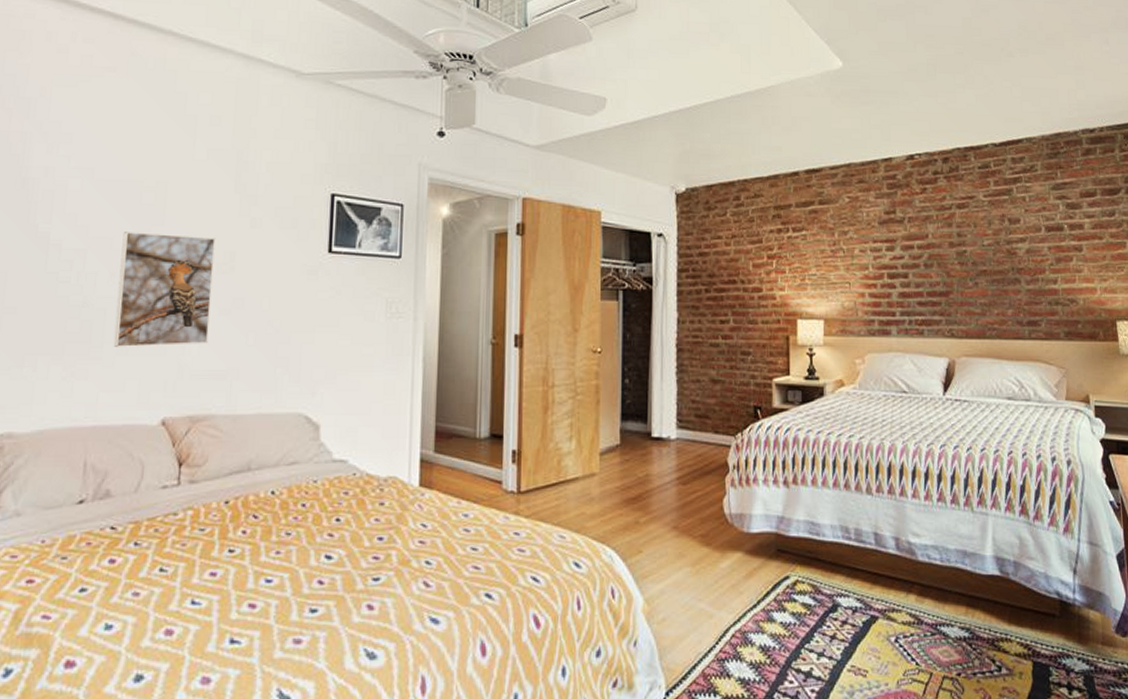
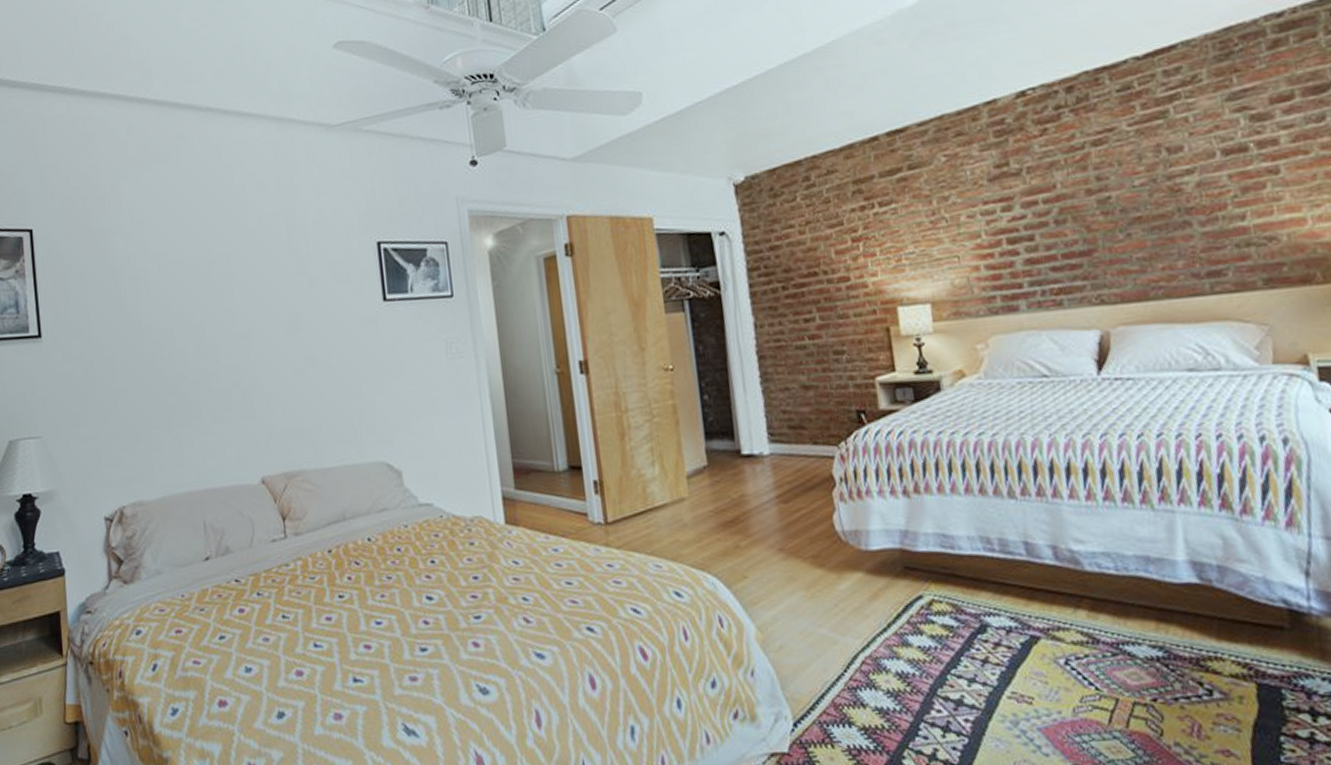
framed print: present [113,232,216,347] -> none [200,301,289,415]

